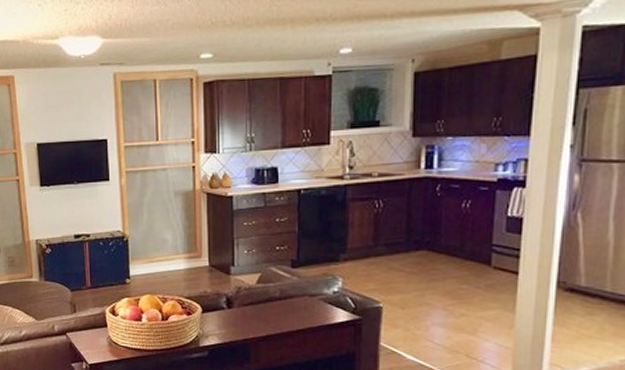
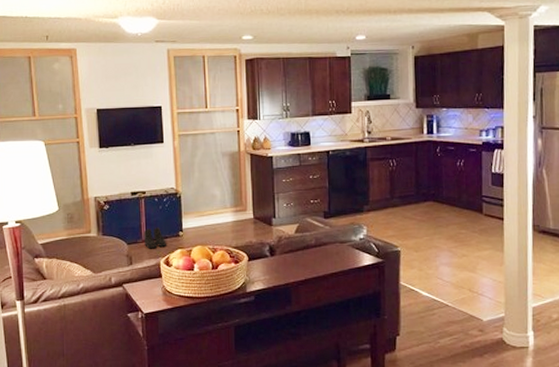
boots: none [87,273,113,295] -> present [143,227,167,248]

